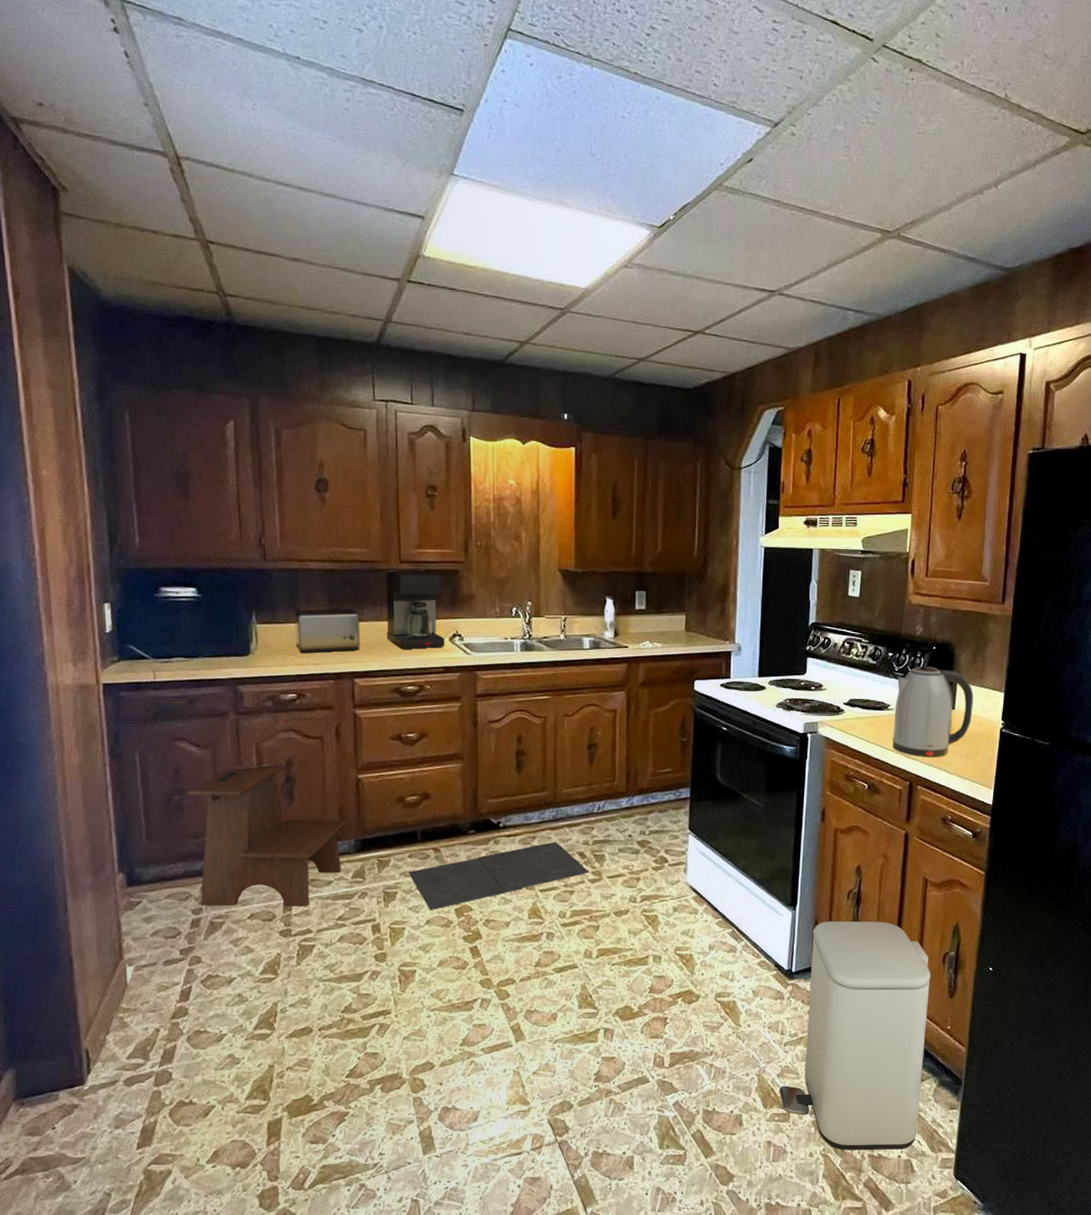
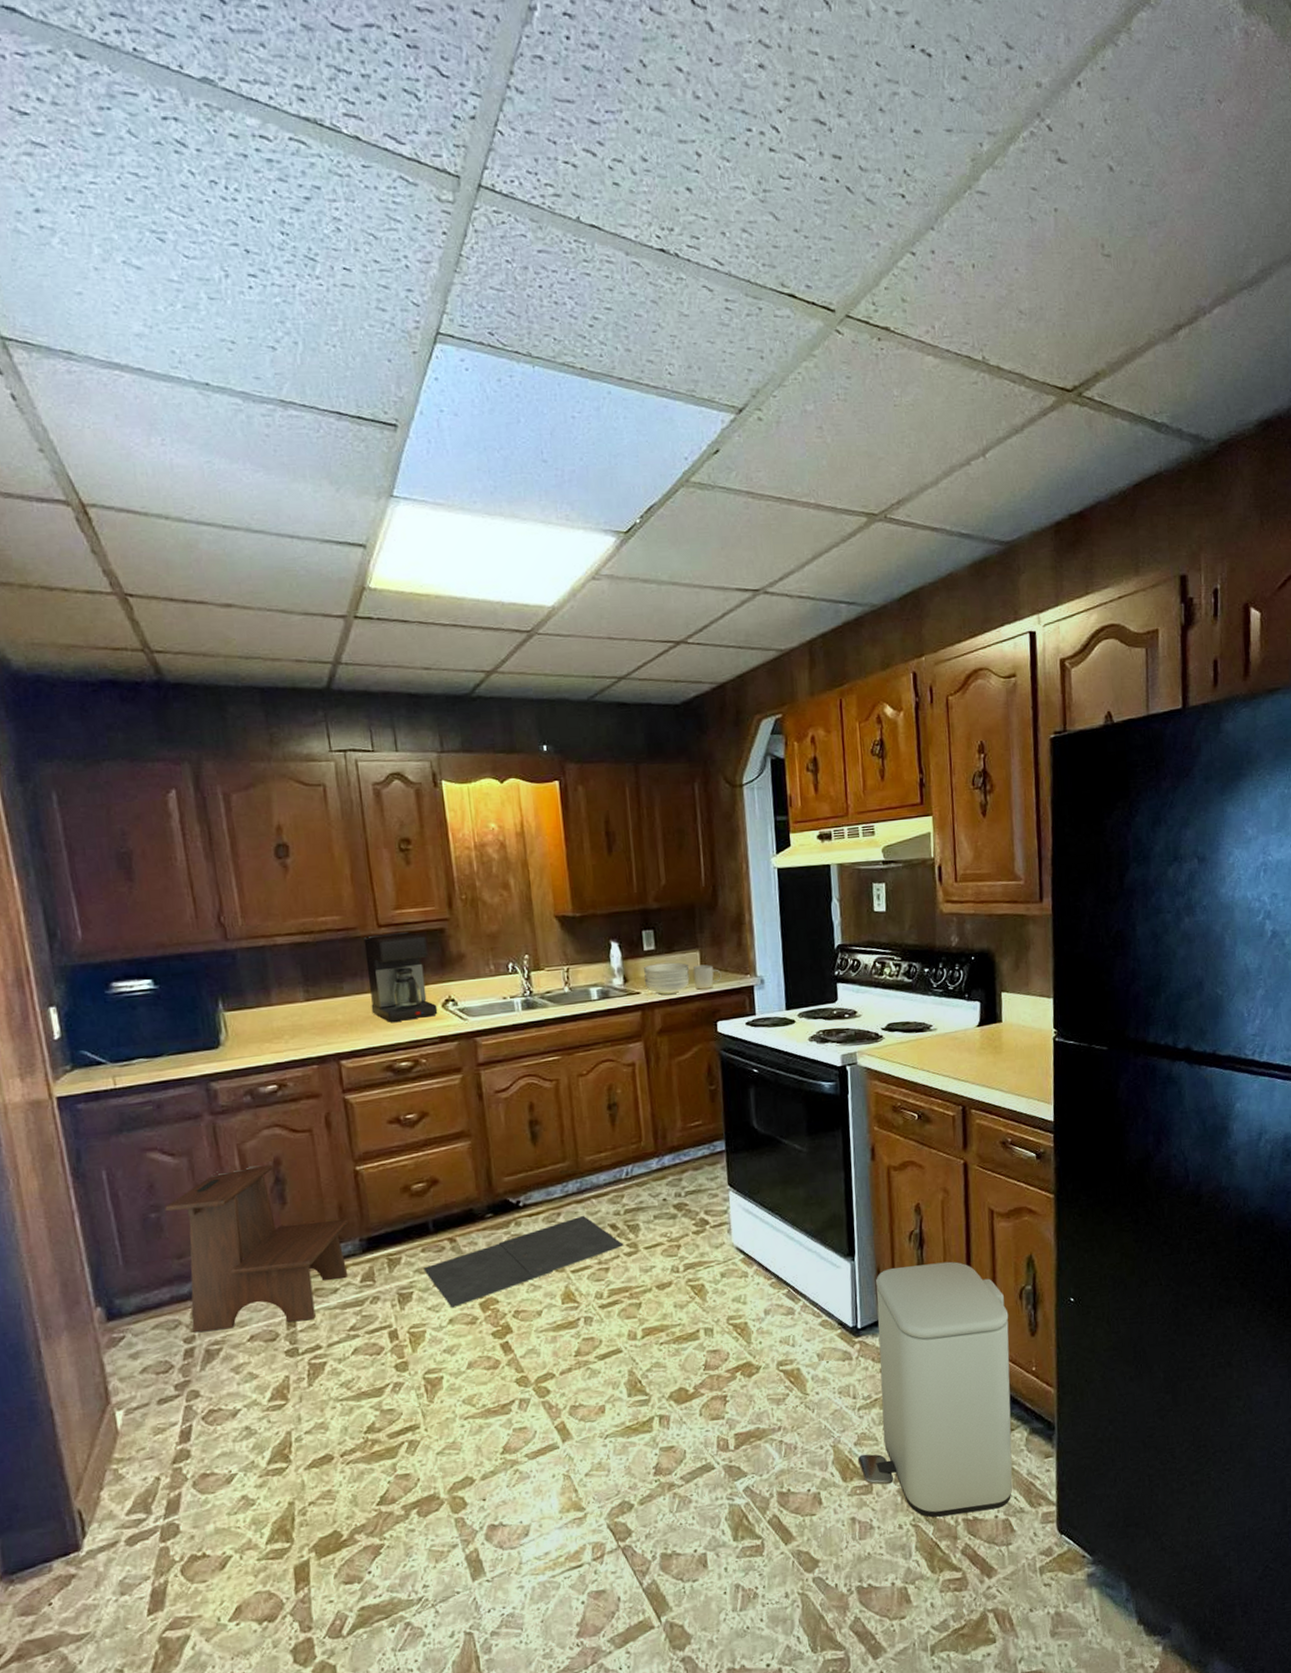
toaster: present [294,608,362,654] -> none [265,983,344,1039]
bowl: none [632,622,675,652] -> present [644,962,690,995]
mug: none [677,627,703,650] -> present [692,964,722,990]
kettle: present [892,665,974,757] -> none [937,978,1022,1079]

